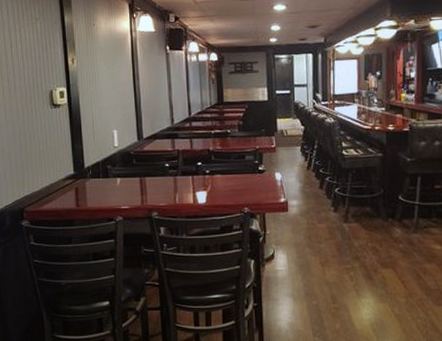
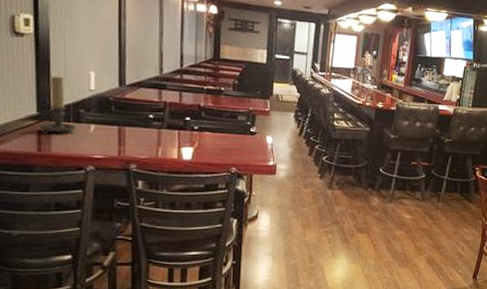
candle holder: none [77,138,106,190] -> present [41,76,76,134]

